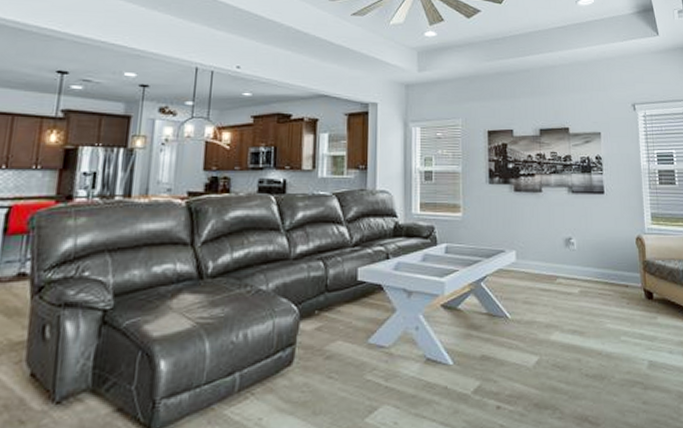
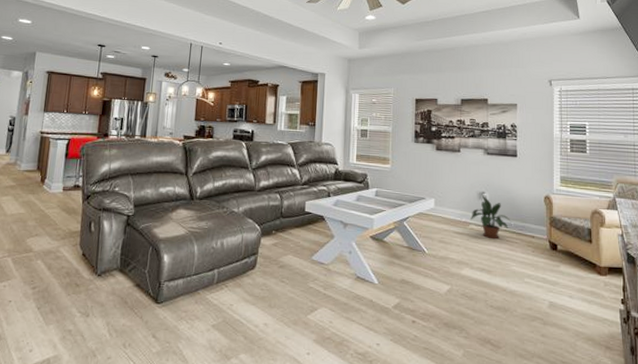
potted plant: none [558,243,602,293] -> present [471,196,511,239]

